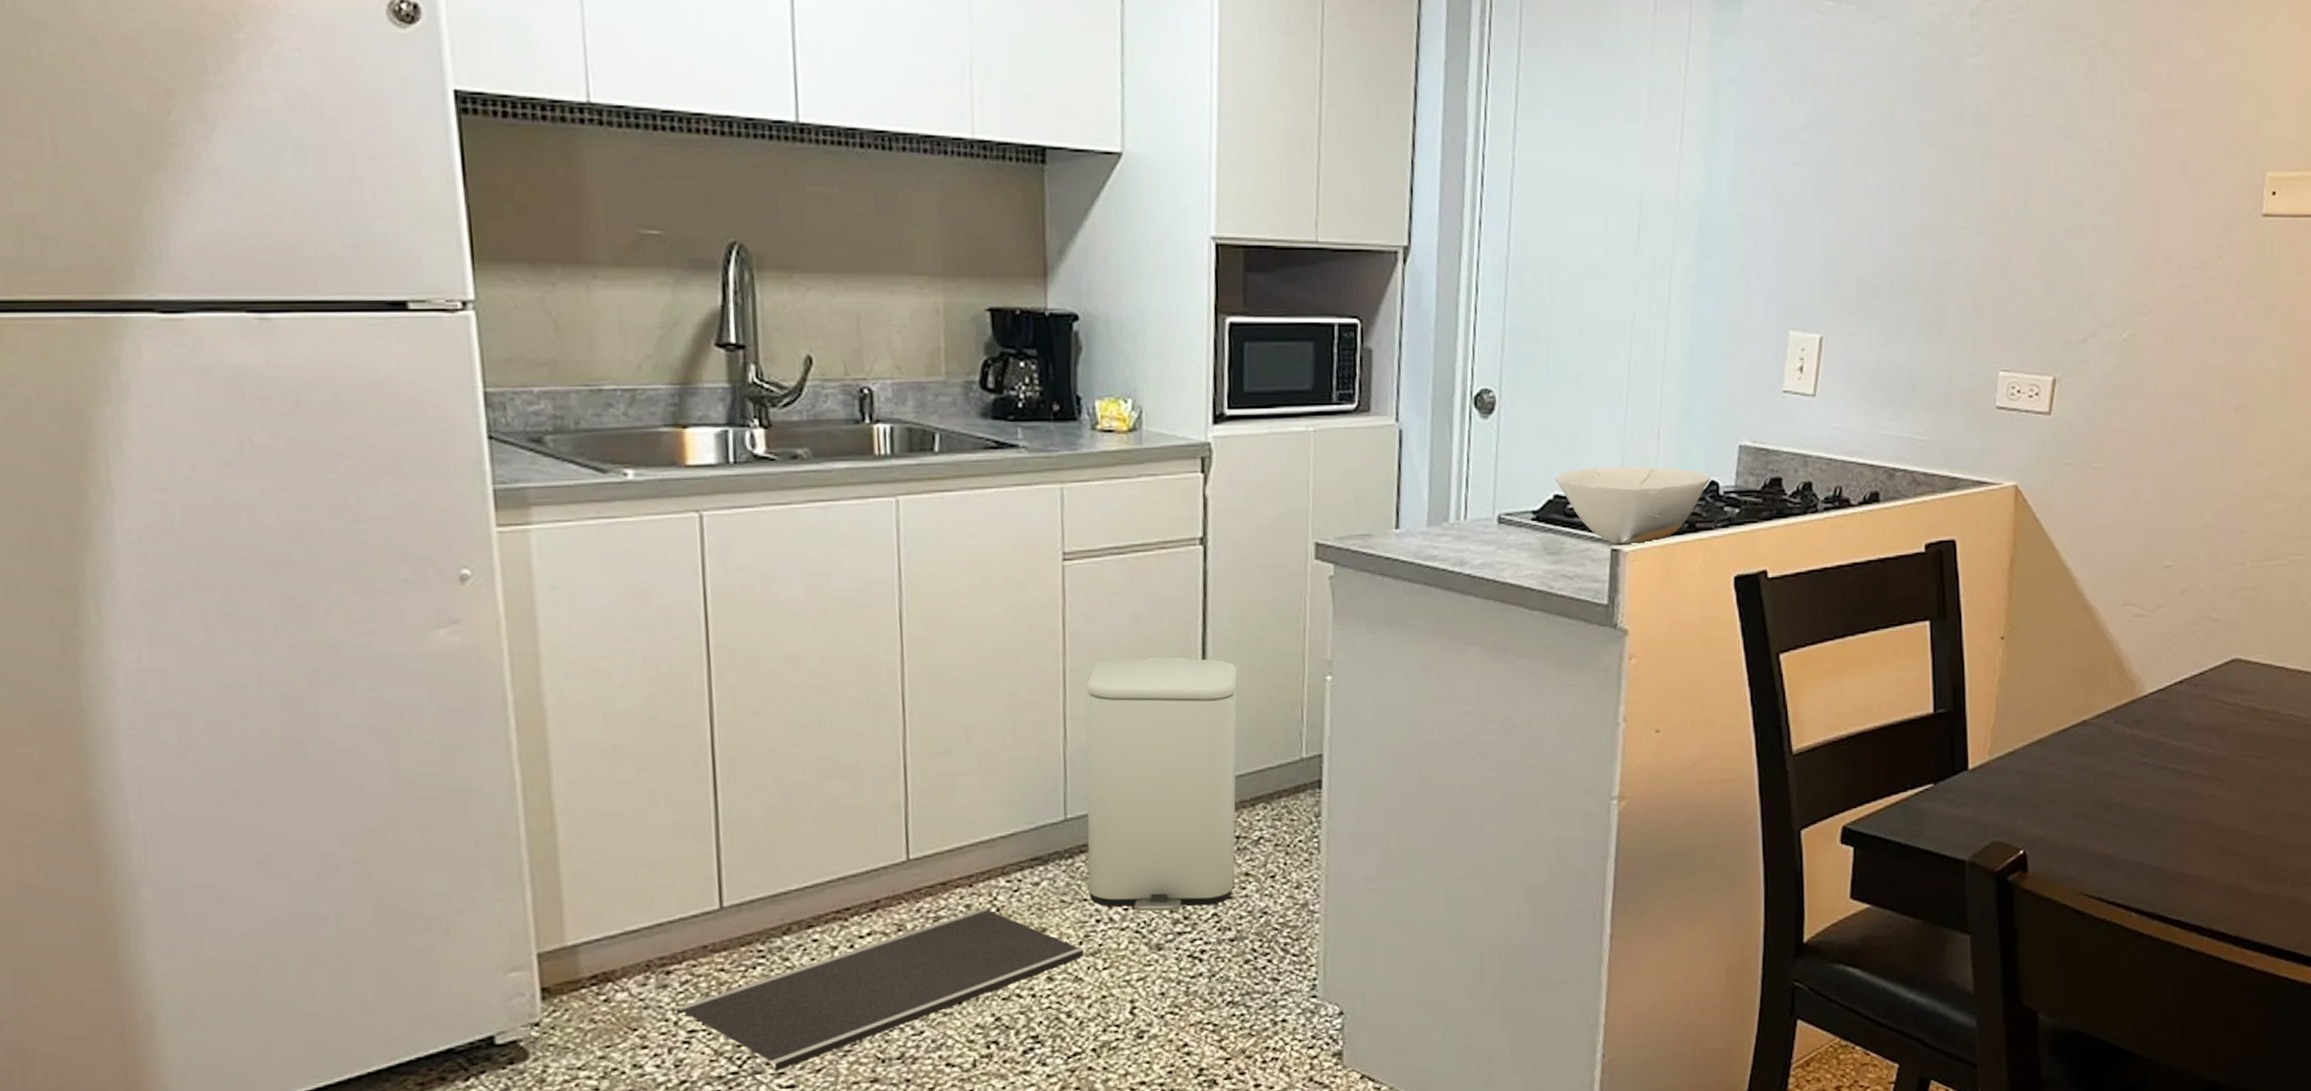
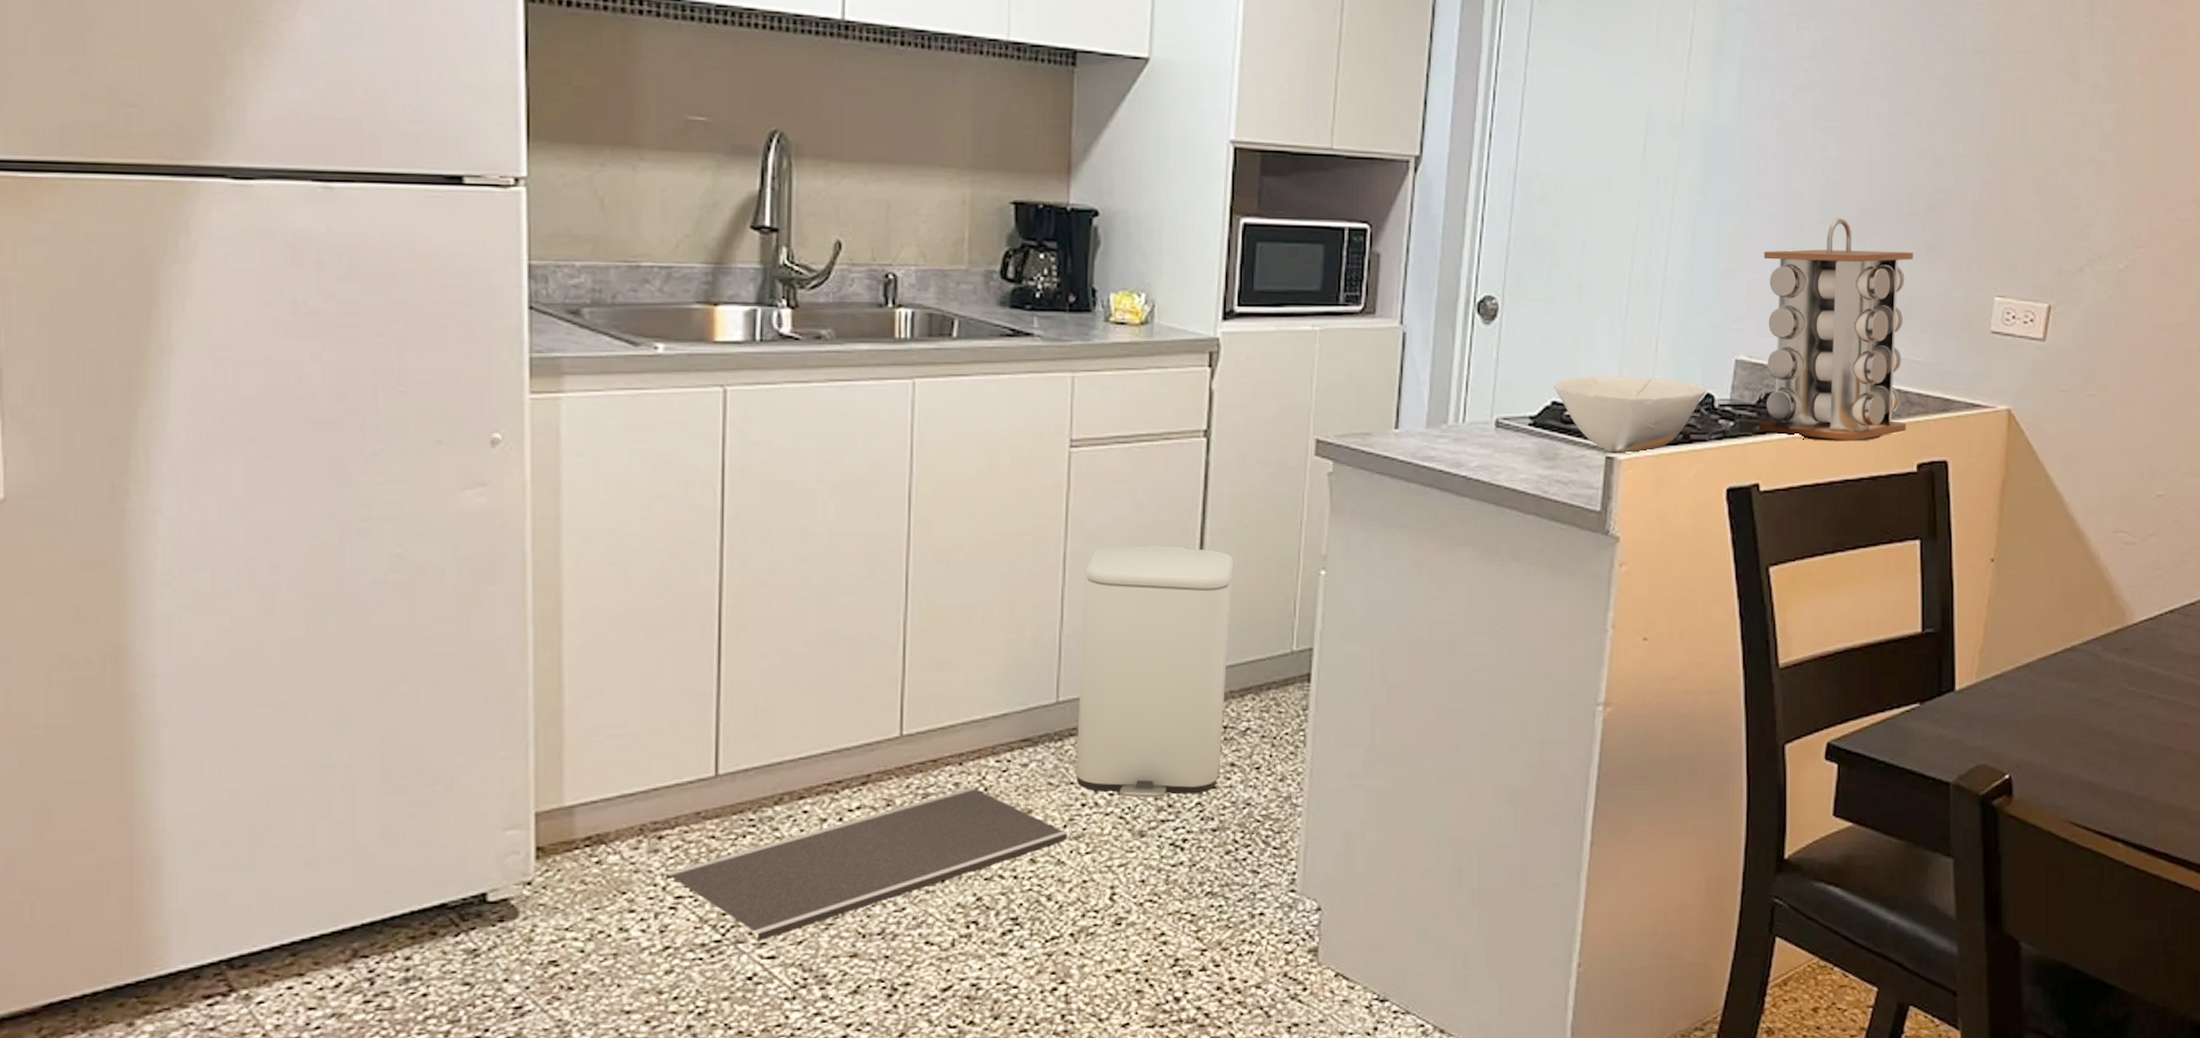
spice rack: none [1764,296,1916,525] -> present [1758,218,1913,441]

